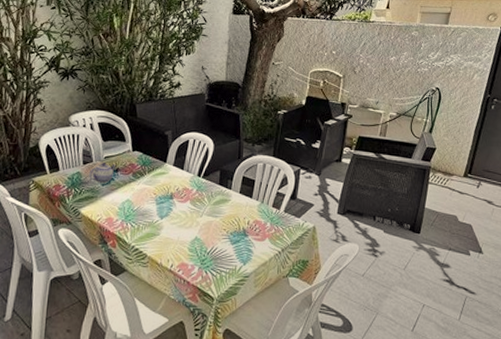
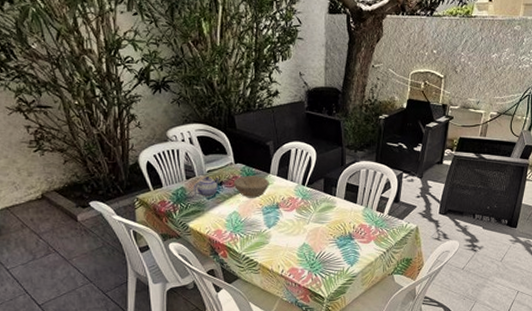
bowl: none [129,164,165,187] -> present [233,176,269,198]

